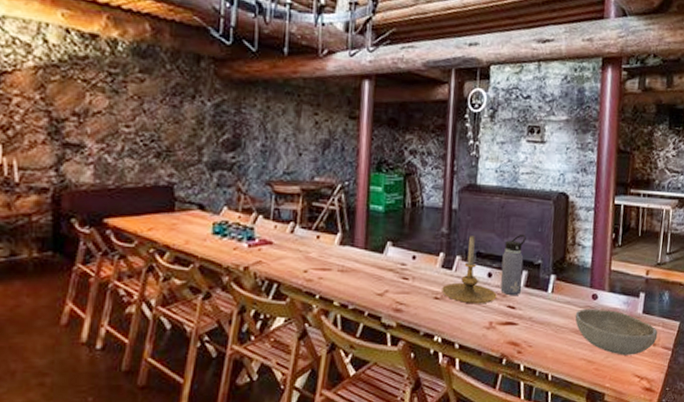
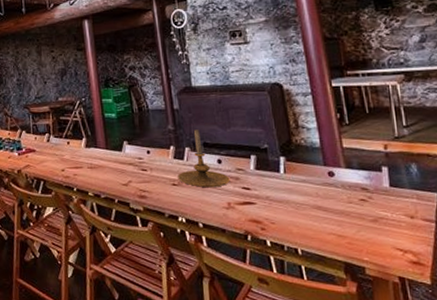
water bottle: present [500,234,526,295] -> none [228,123,254,178]
bowl: present [575,308,658,355] -> none [313,185,414,229]

